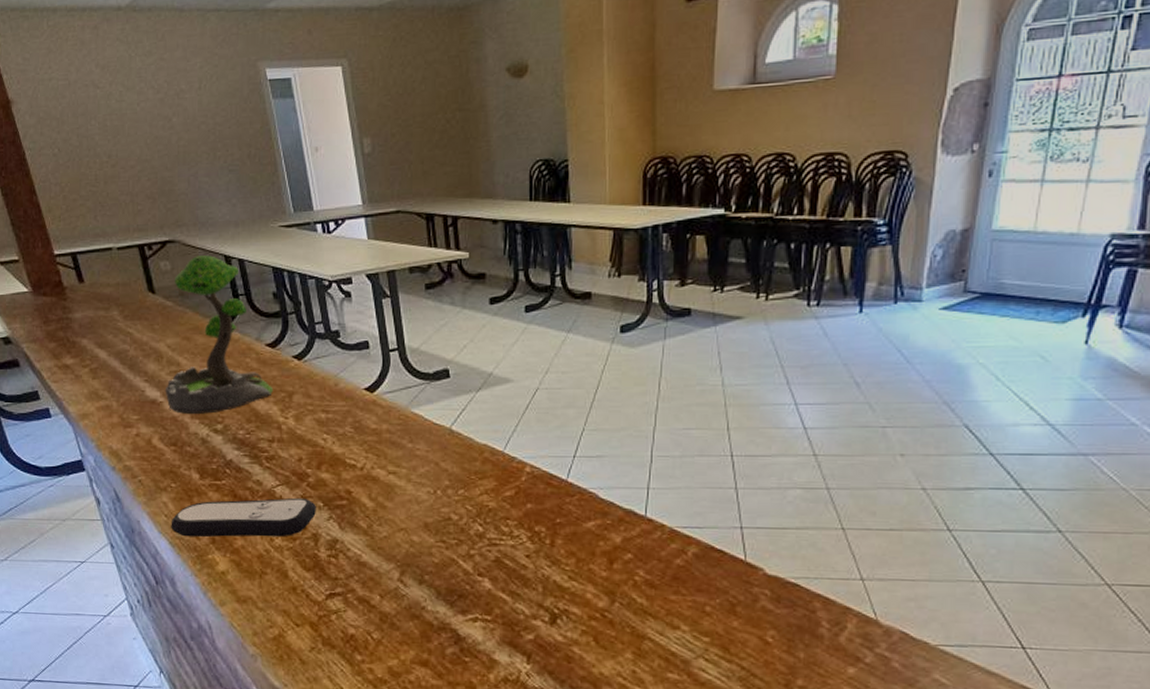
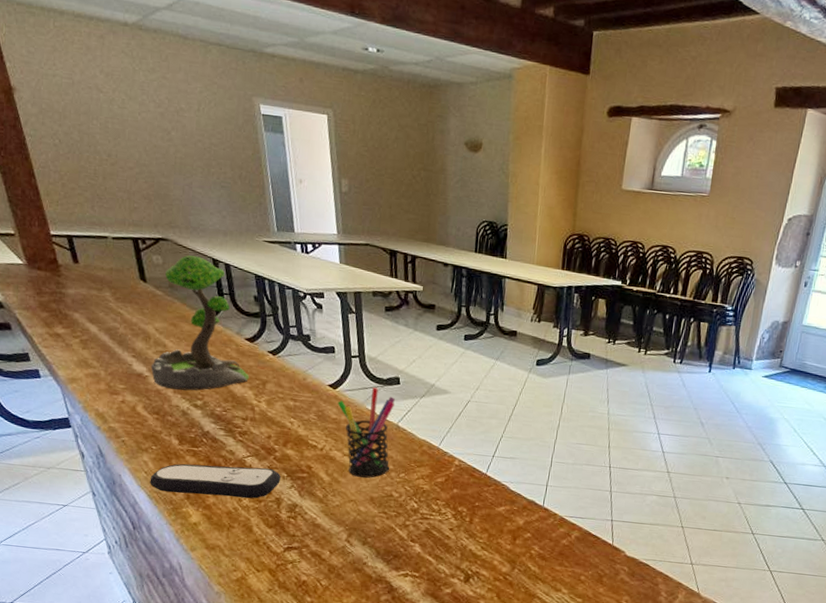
pen holder: none [377,385,446,499] -> present [337,387,396,478]

